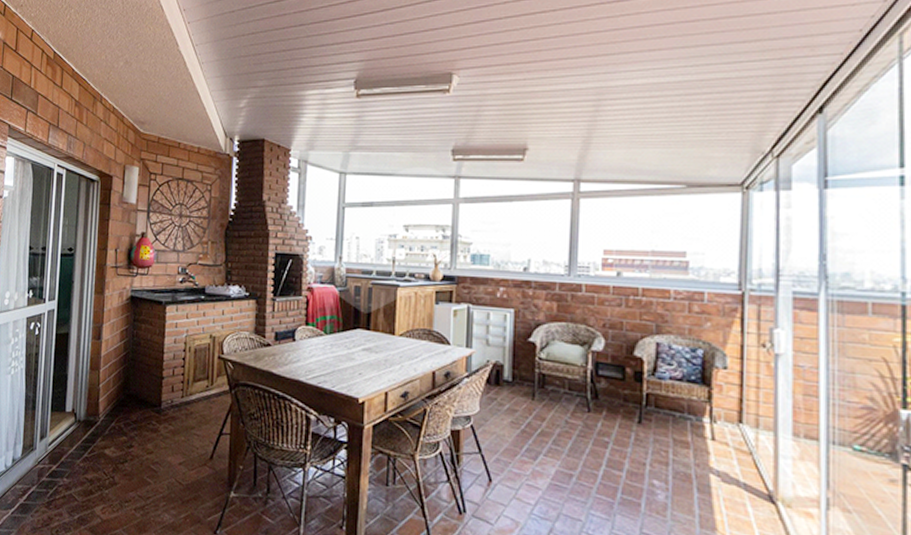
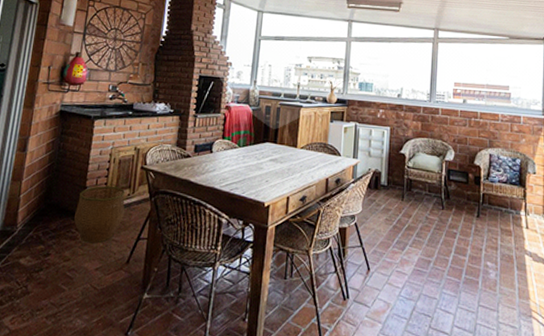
basket: none [154,375,205,437] -> present [74,184,125,244]

